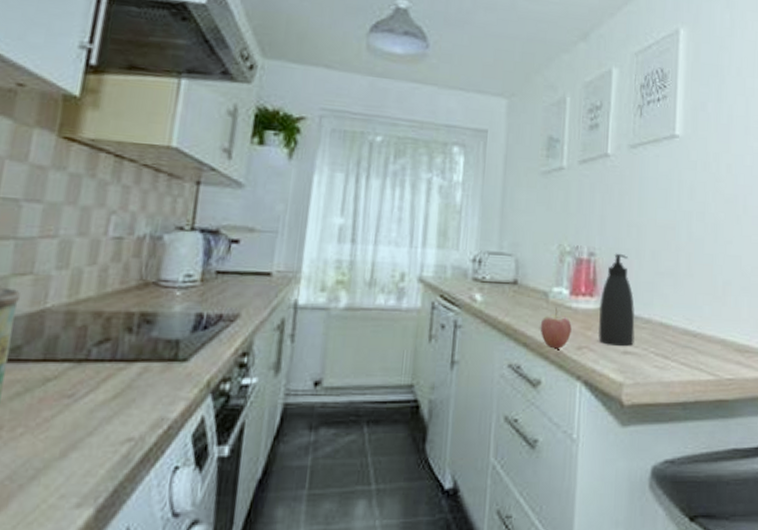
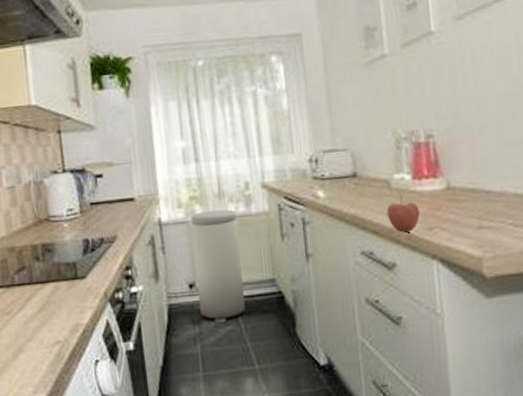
pedal bin: none [320,299,386,431] -> present [190,209,246,324]
soap dispenser: present [597,253,635,346] -> none [445,130,489,222]

